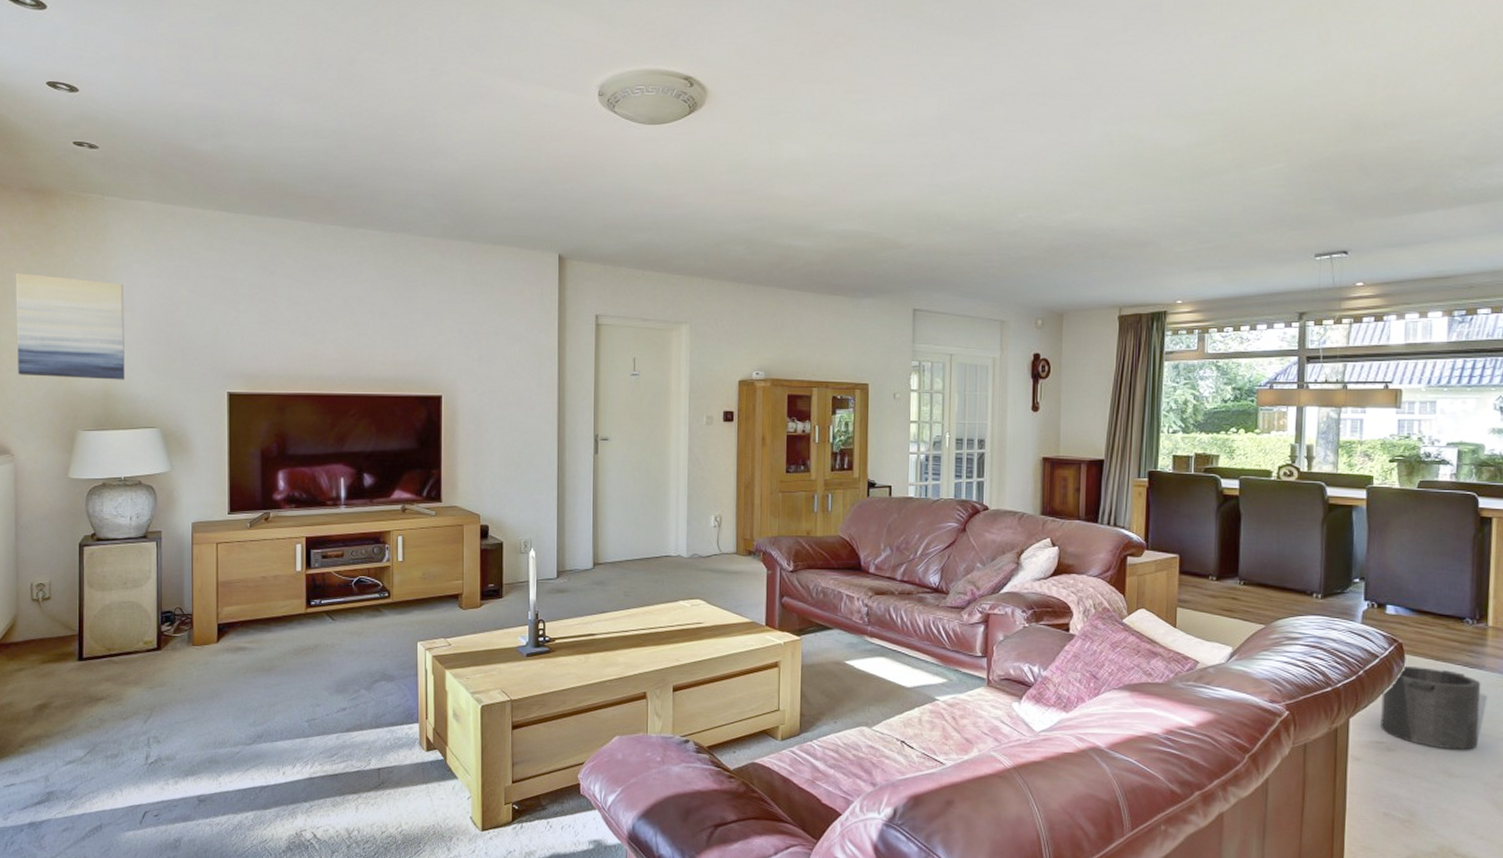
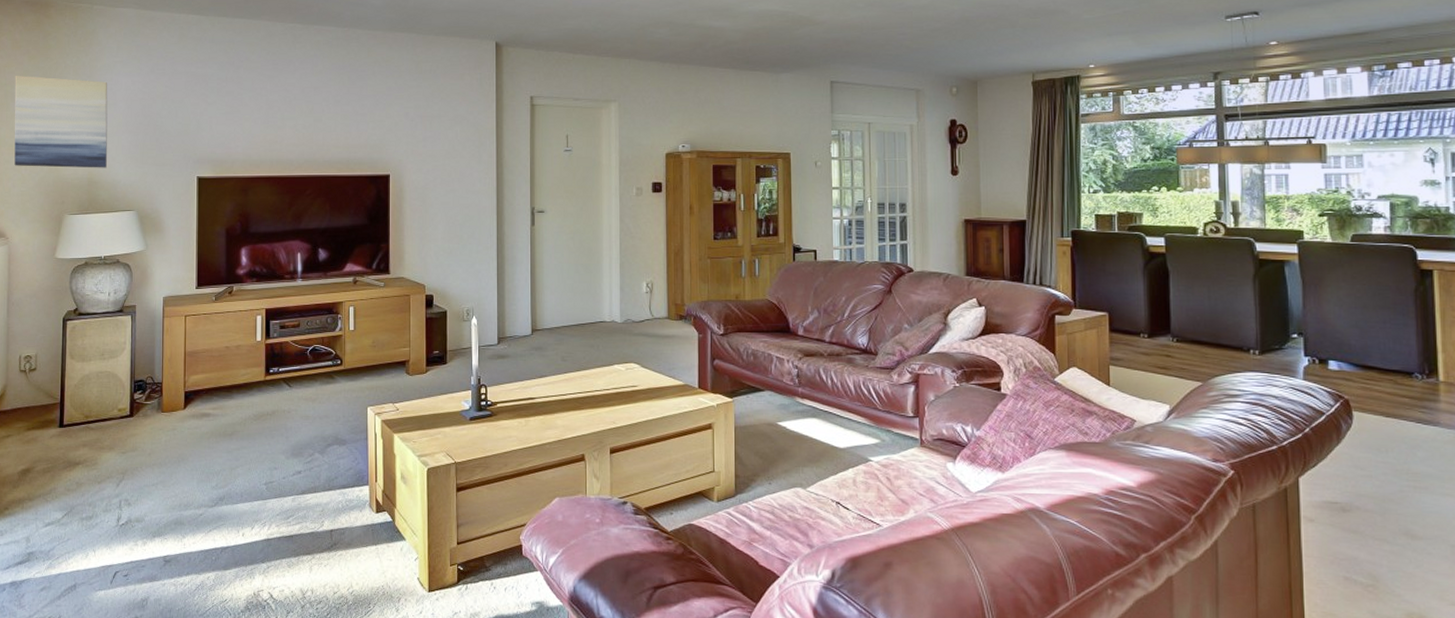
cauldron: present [1380,665,1481,750] -> none [1331,422,1440,511]

